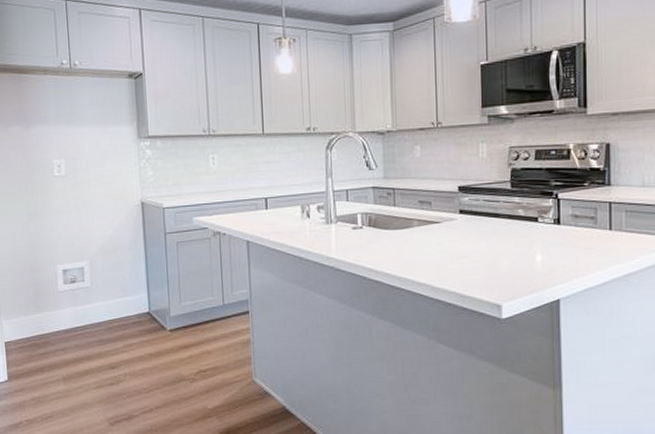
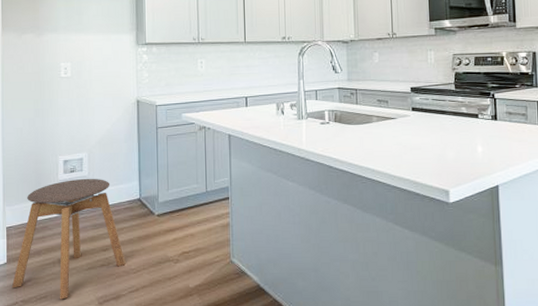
stool: none [14,289,137,420] -> present [11,178,126,300]

